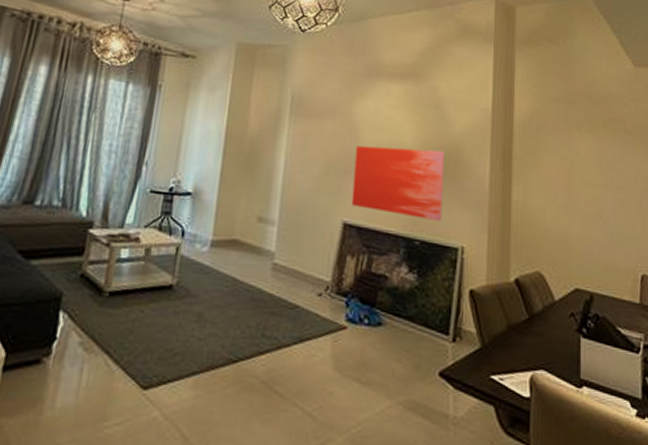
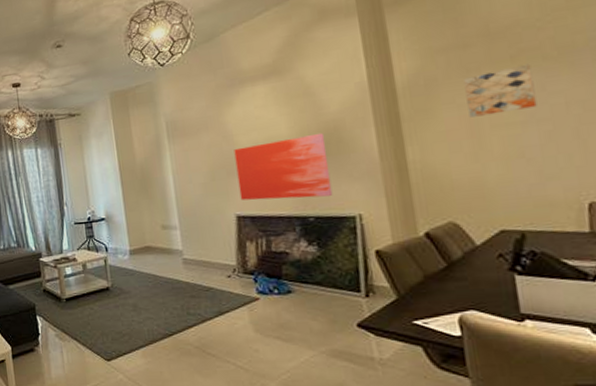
wall art: none [566,131,616,175] -> present [463,64,537,118]

